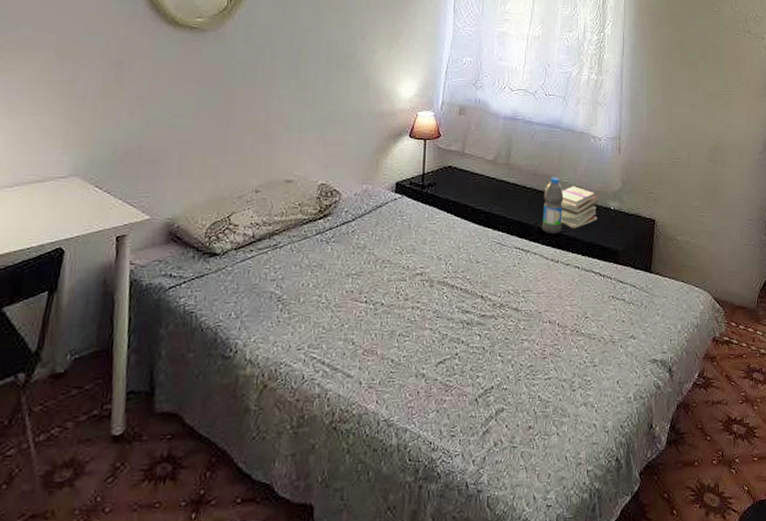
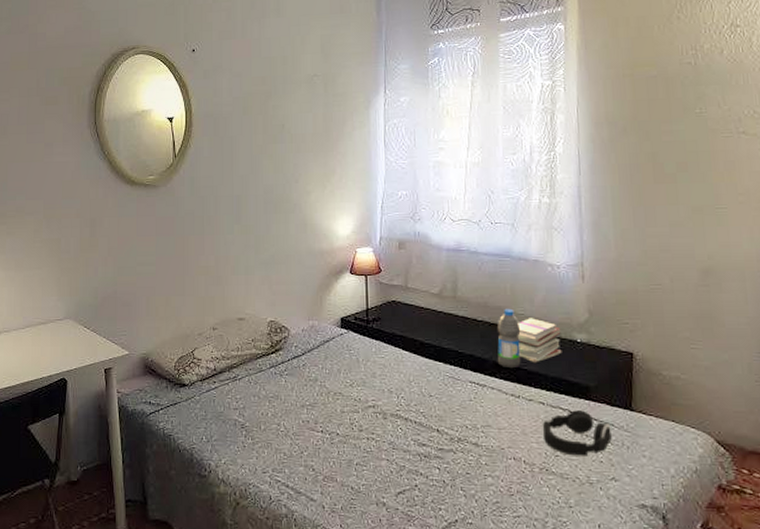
headphones: none [576,273,633,317] -> present [542,410,612,456]

